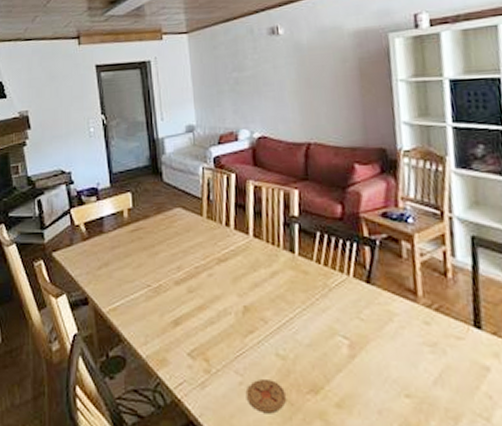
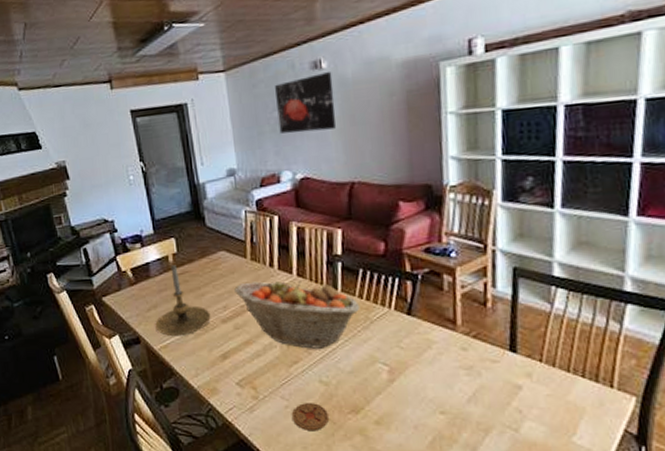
candle holder: none [105,220,164,299] -> present [155,265,211,337]
fruit basket: none [189,241,318,317] -> present [234,280,361,349]
wall art: none [235,38,292,93] -> present [275,72,336,134]

